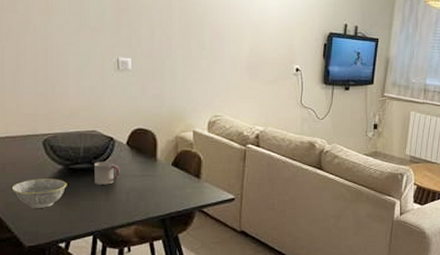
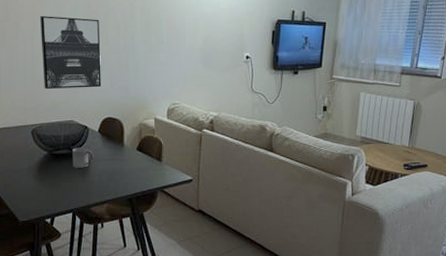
bowl: present [12,179,67,208] -> none [9,163,51,189]
wall art: none [57,7,131,95] -> present [40,15,101,89]

